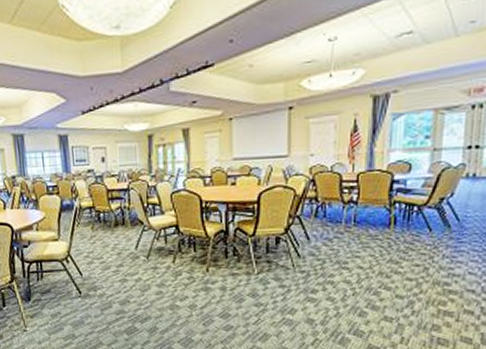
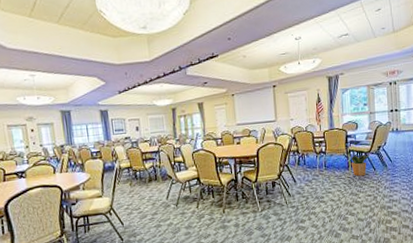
potted plant: none [391,207,424,239] -> present [348,154,369,177]

